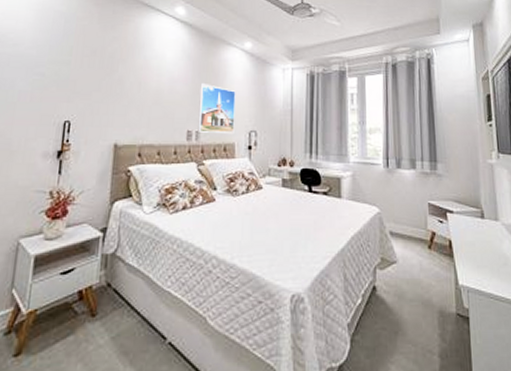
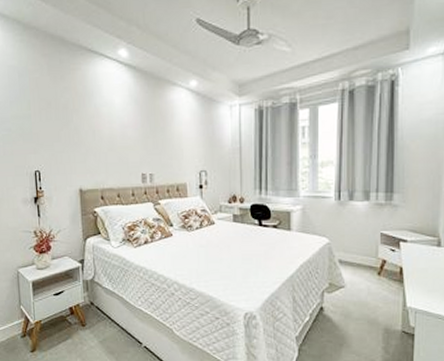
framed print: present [198,82,236,135] -> none [149,126,185,175]

